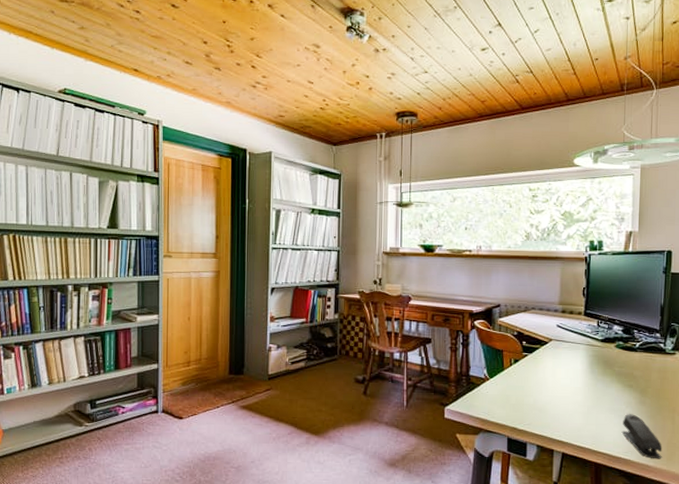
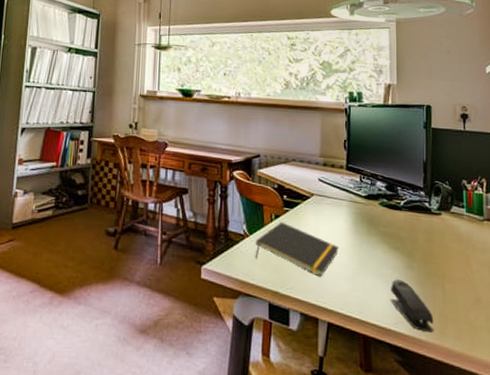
notepad: none [495,365,575,414] -> present [255,222,340,277]

